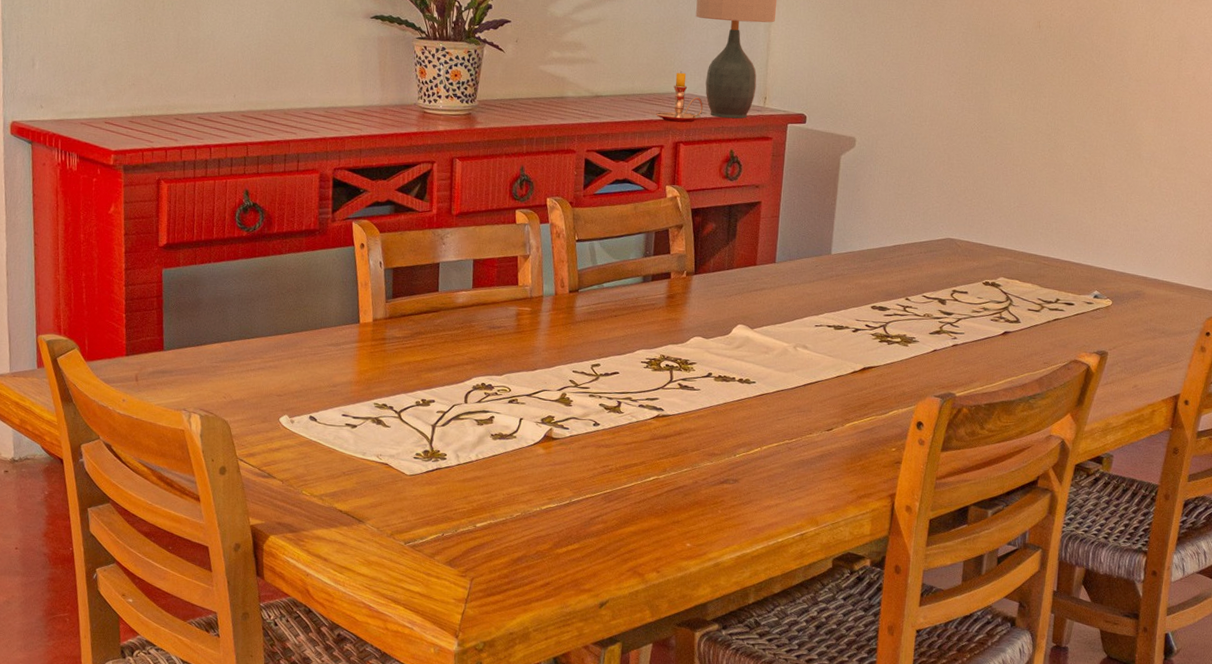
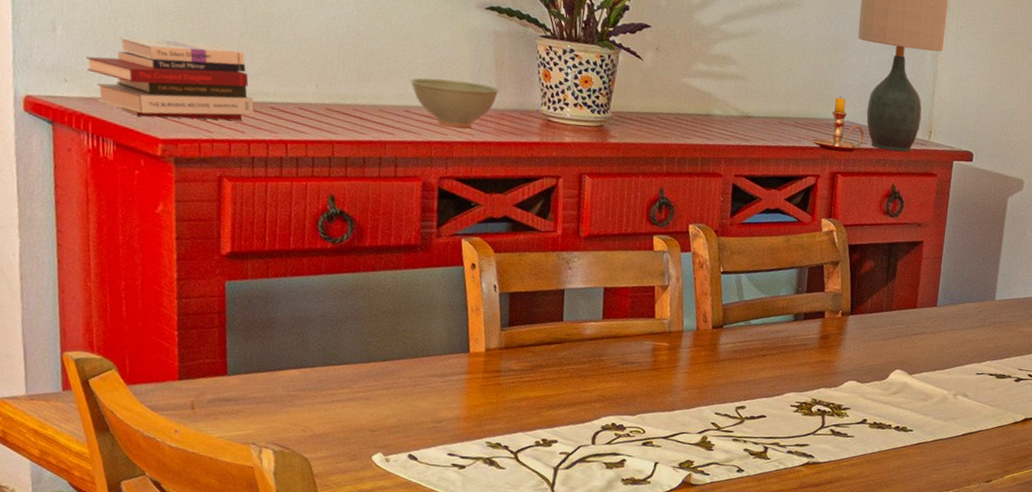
books: none [57,66,185,133] -> present [86,37,254,121]
bowl: none [309,82,383,125] -> present [410,78,499,129]

